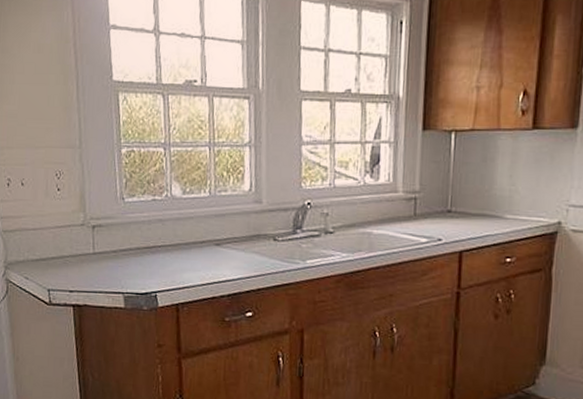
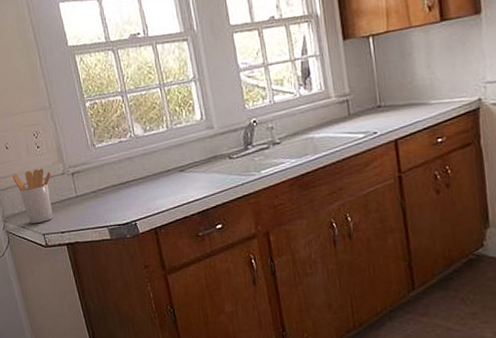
utensil holder: none [23,214,68,276] -> present [12,168,54,224]

